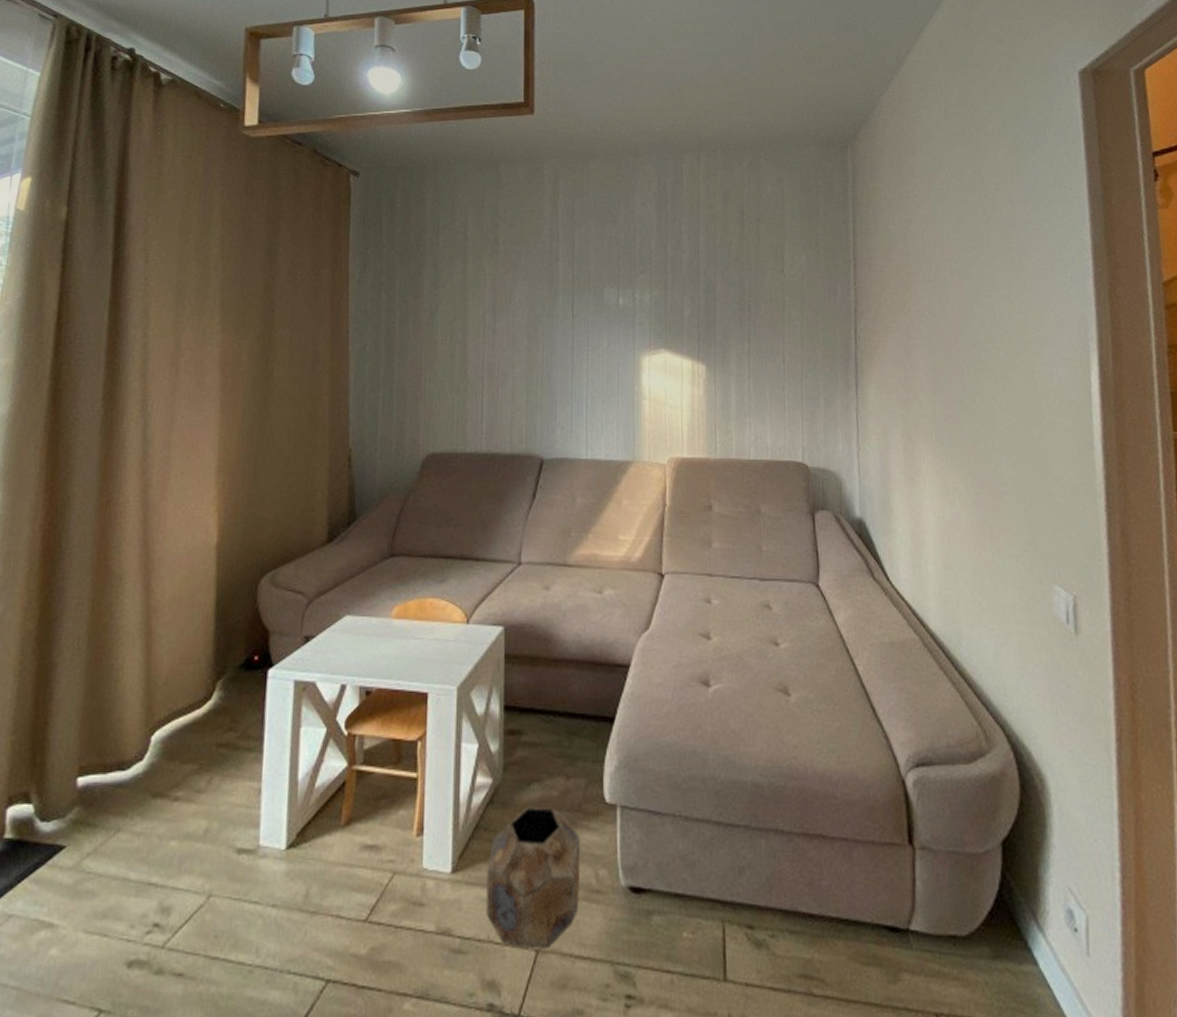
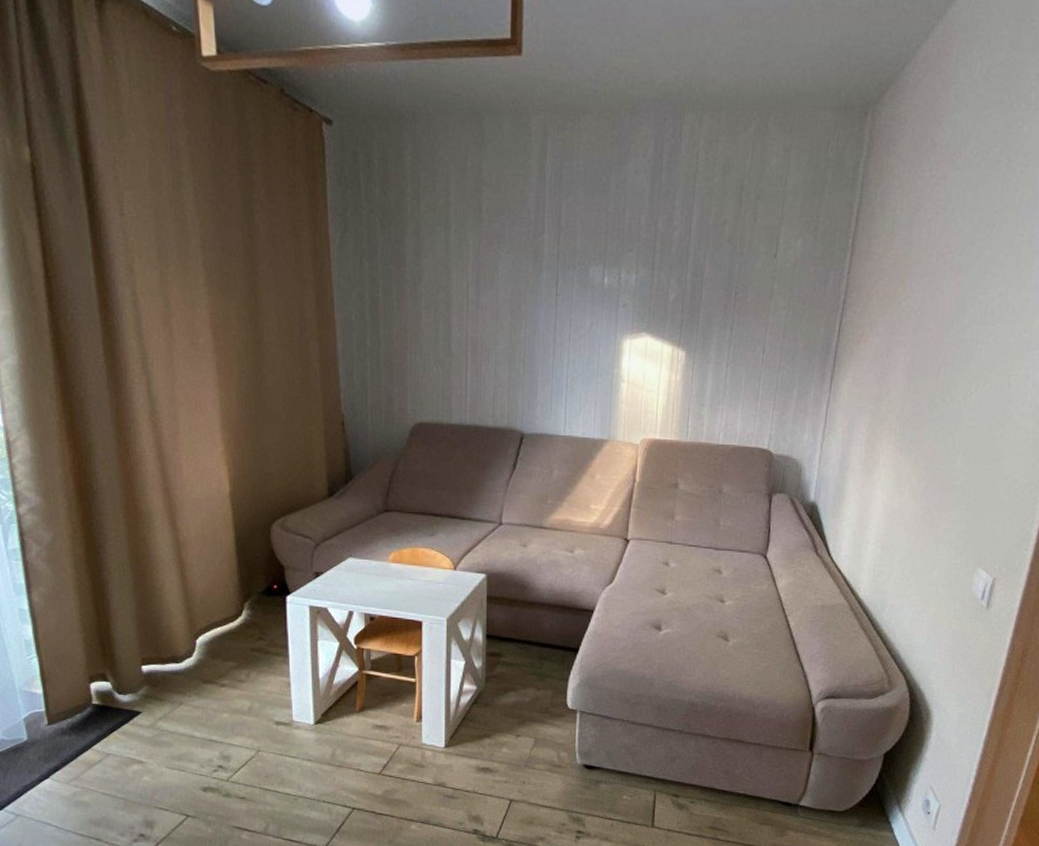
planter: present [486,806,581,949] -> none [472,707,547,800]

